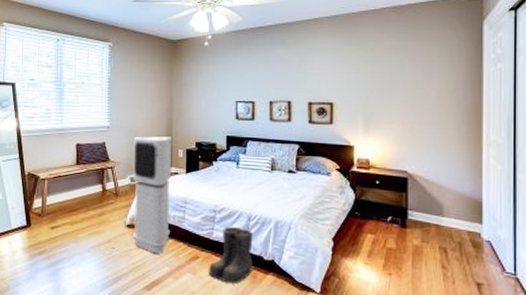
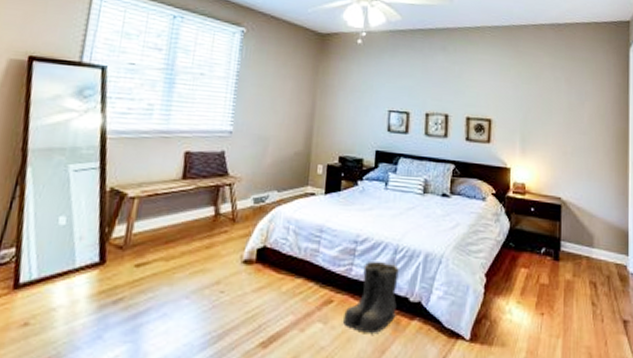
air purifier: present [132,136,171,253] -> none [249,145,310,297]

